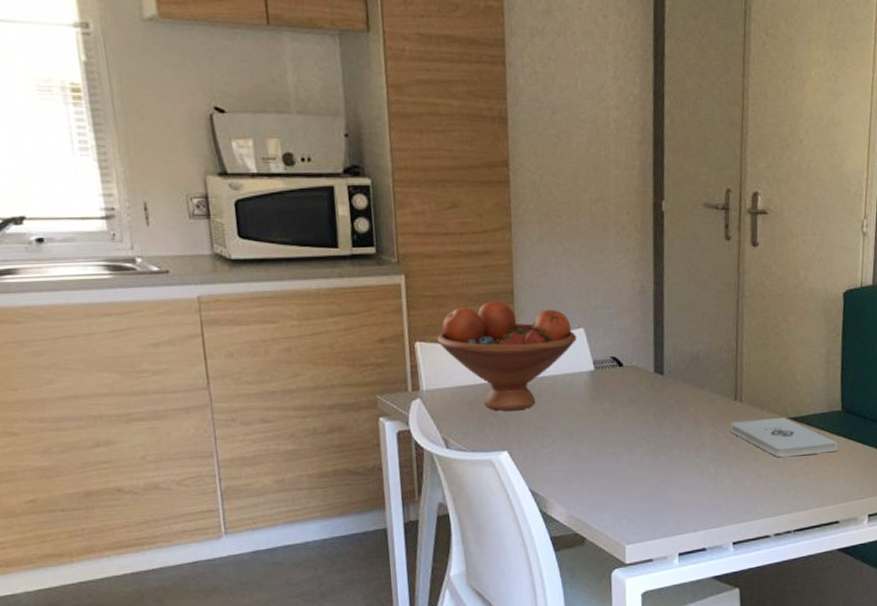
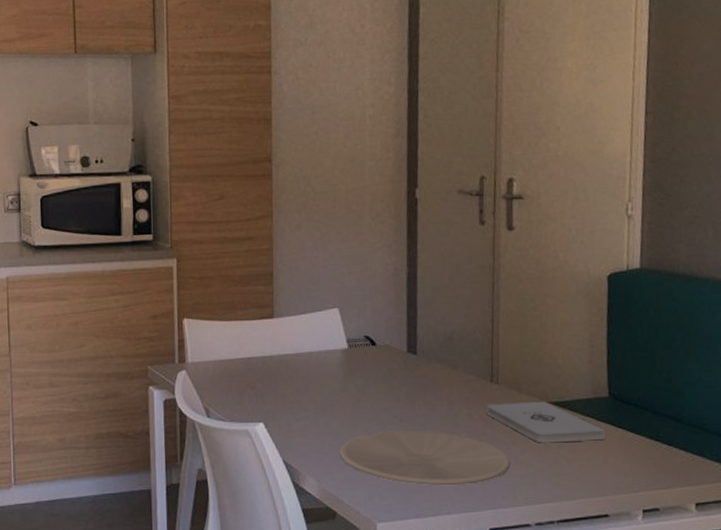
fruit bowl: present [437,300,577,411] -> none [203,282,332,385]
plate: none [588,451,753,505] -> present [340,430,511,486]

